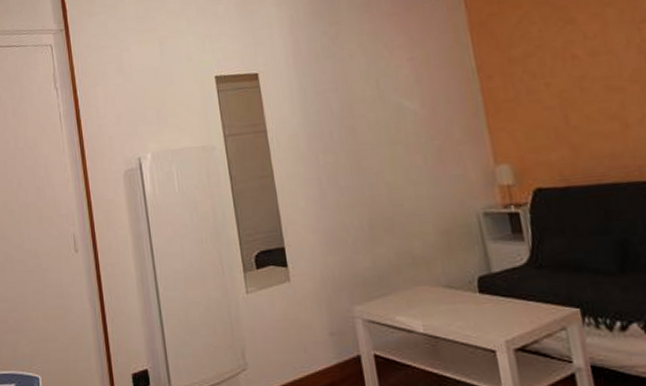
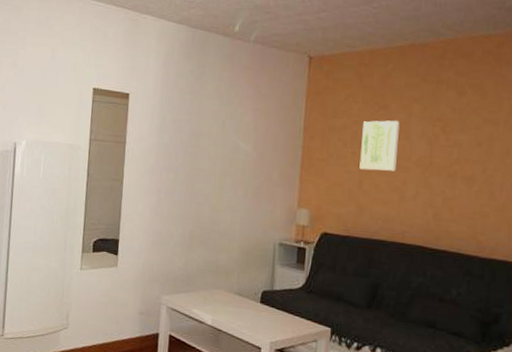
wall art: none [549,33,607,102] -> present [359,120,400,171]

